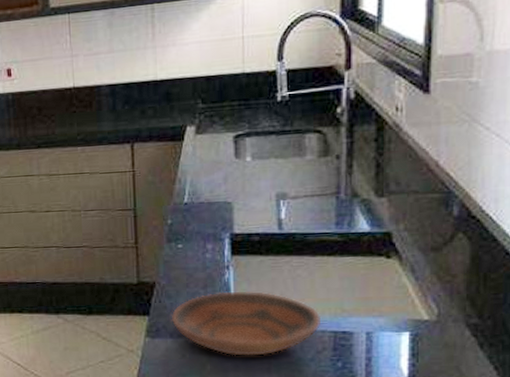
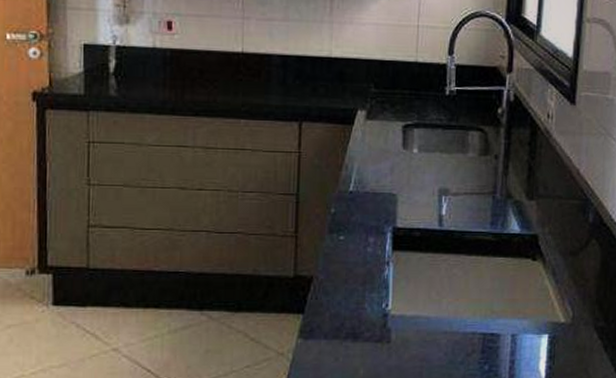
bowl: present [171,291,322,356] -> none [326,289,473,359]

